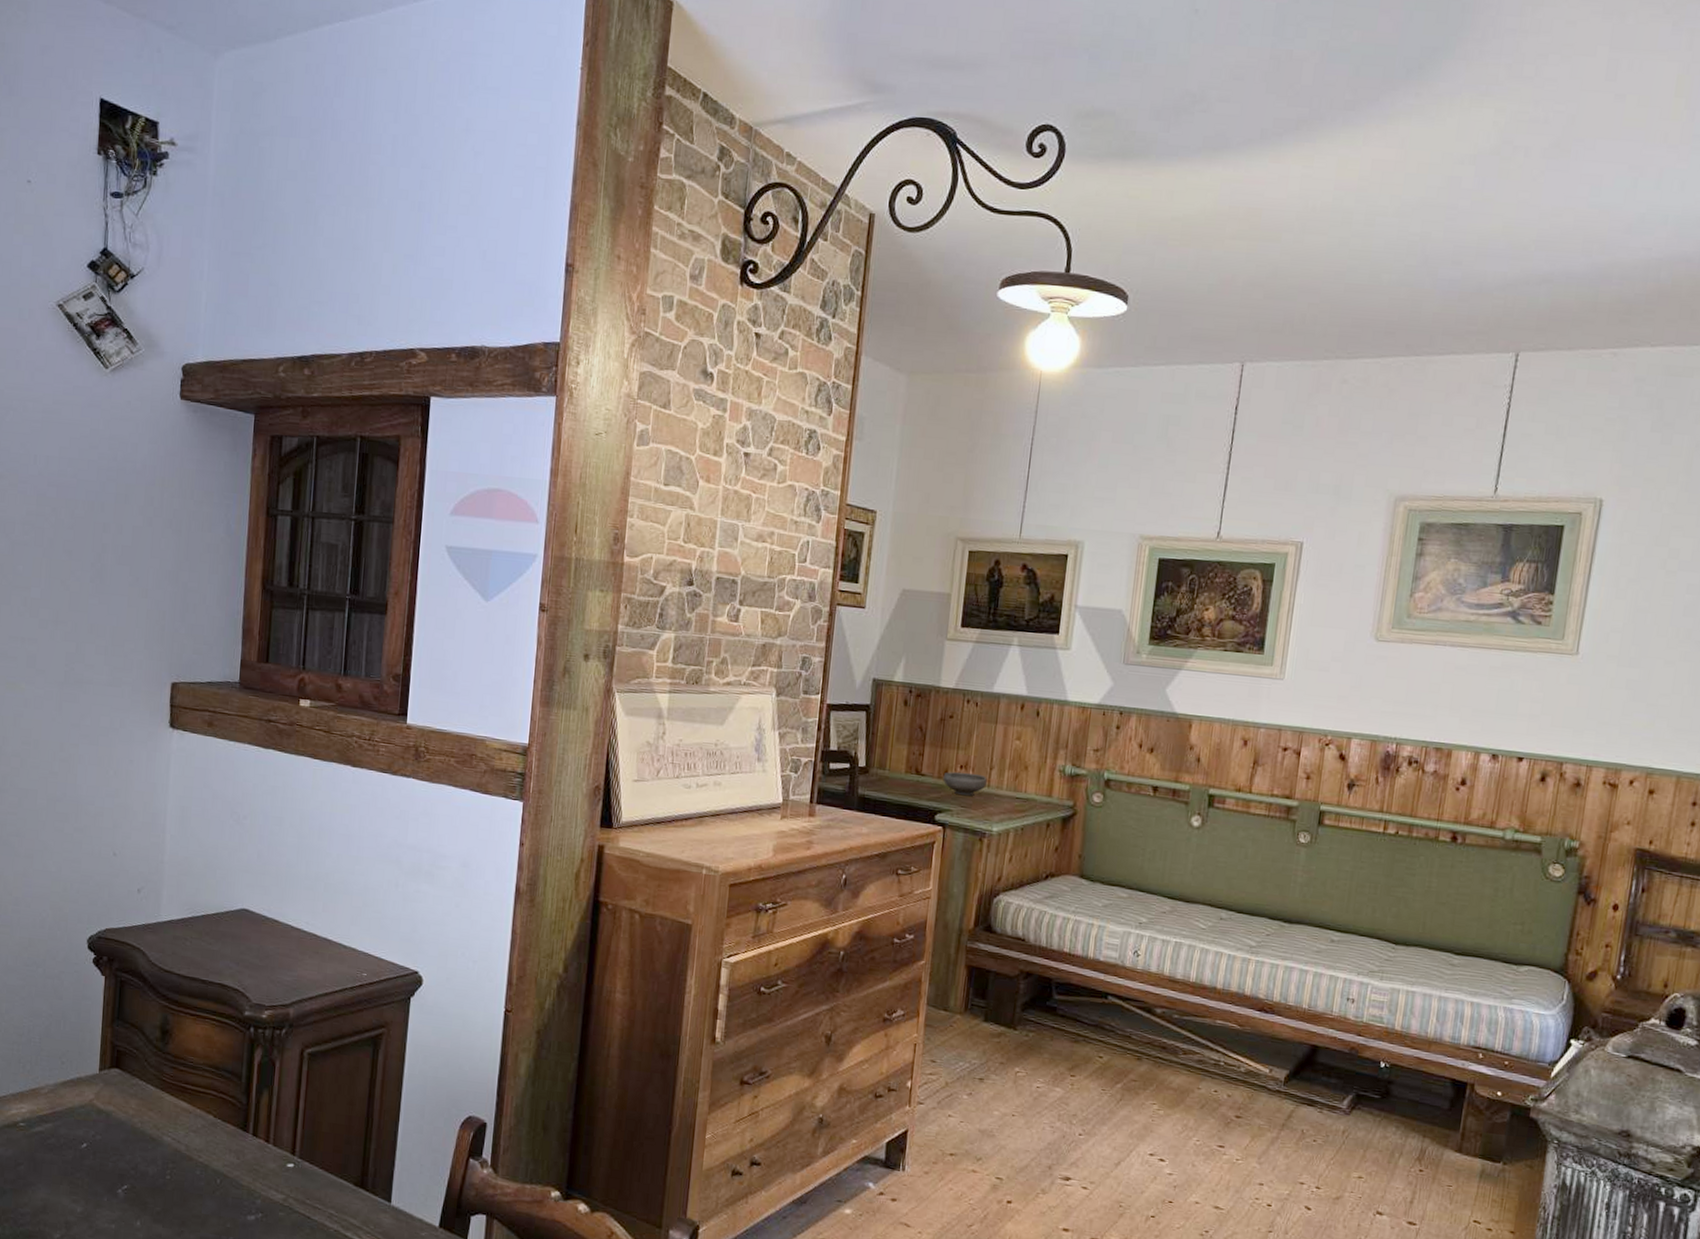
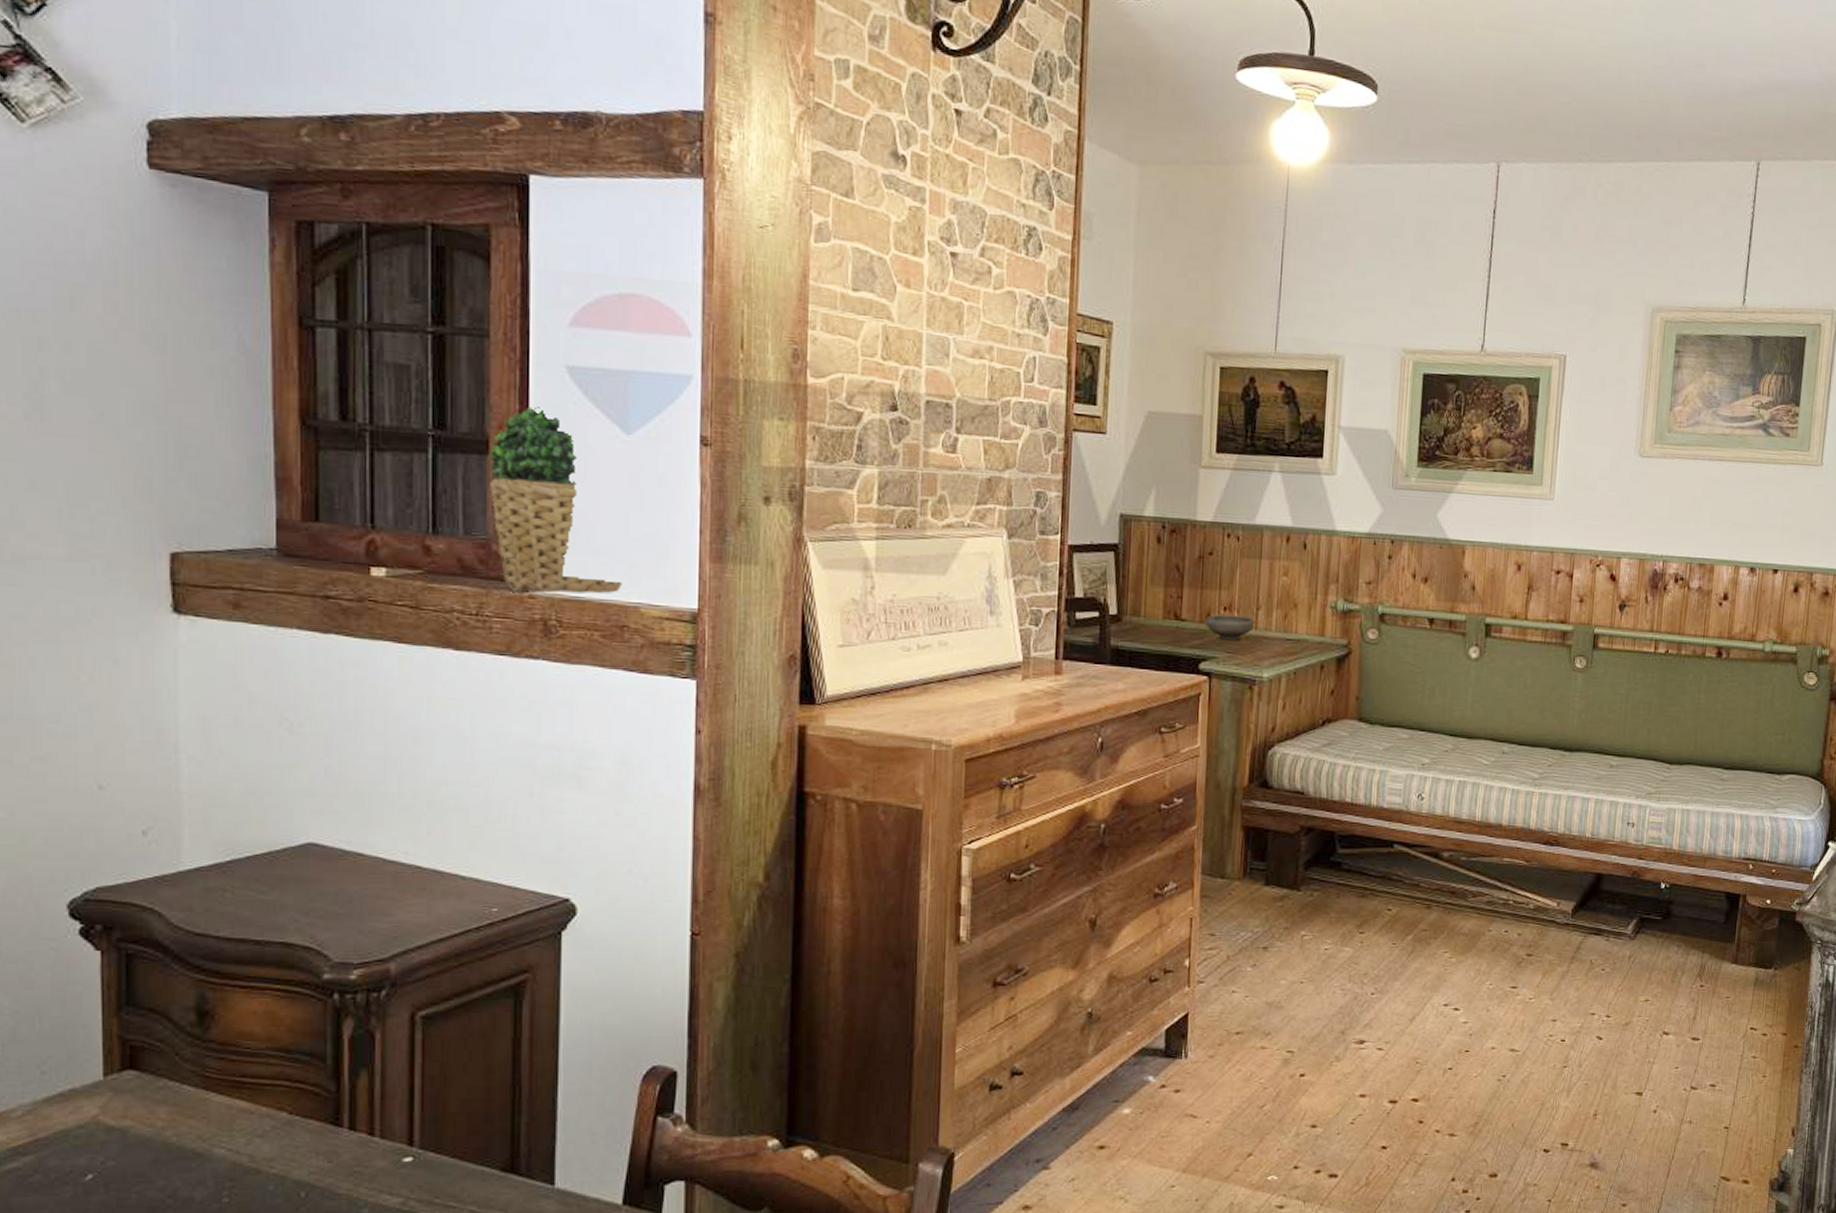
potted plant: none [385,578,474,728] -> present [487,407,622,594]

